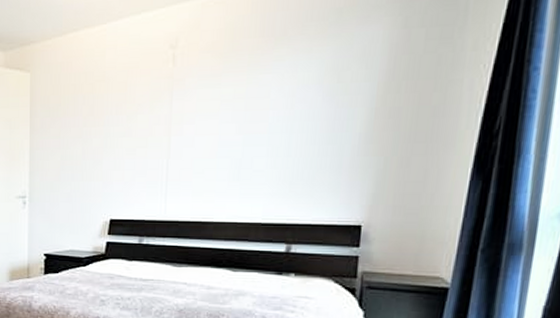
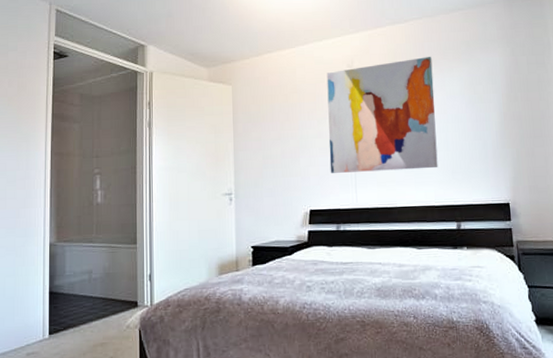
wall art: none [137,32,285,179] -> present [326,57,438,173]

